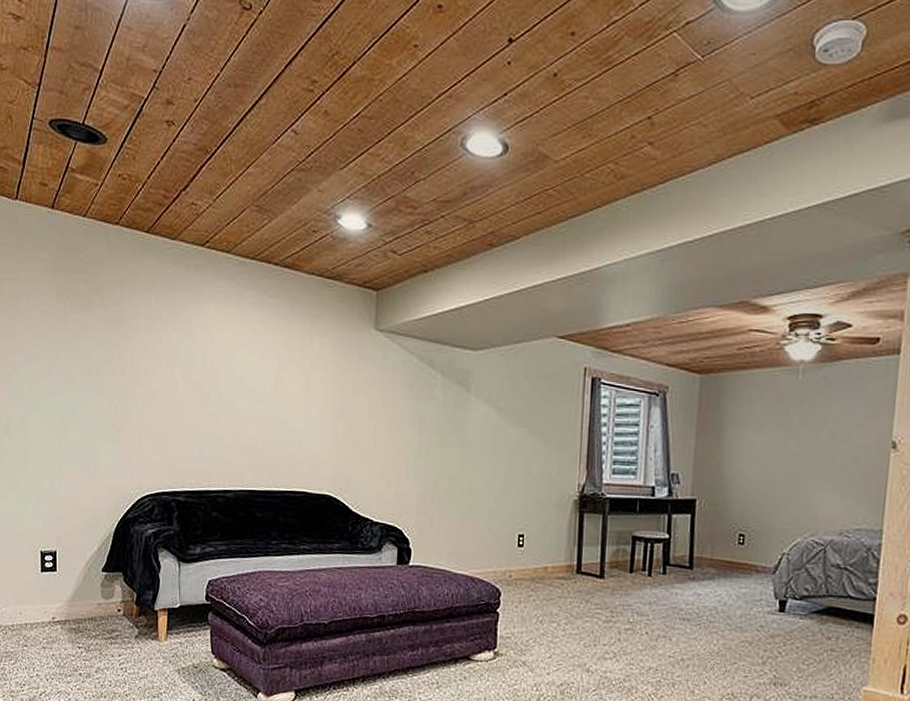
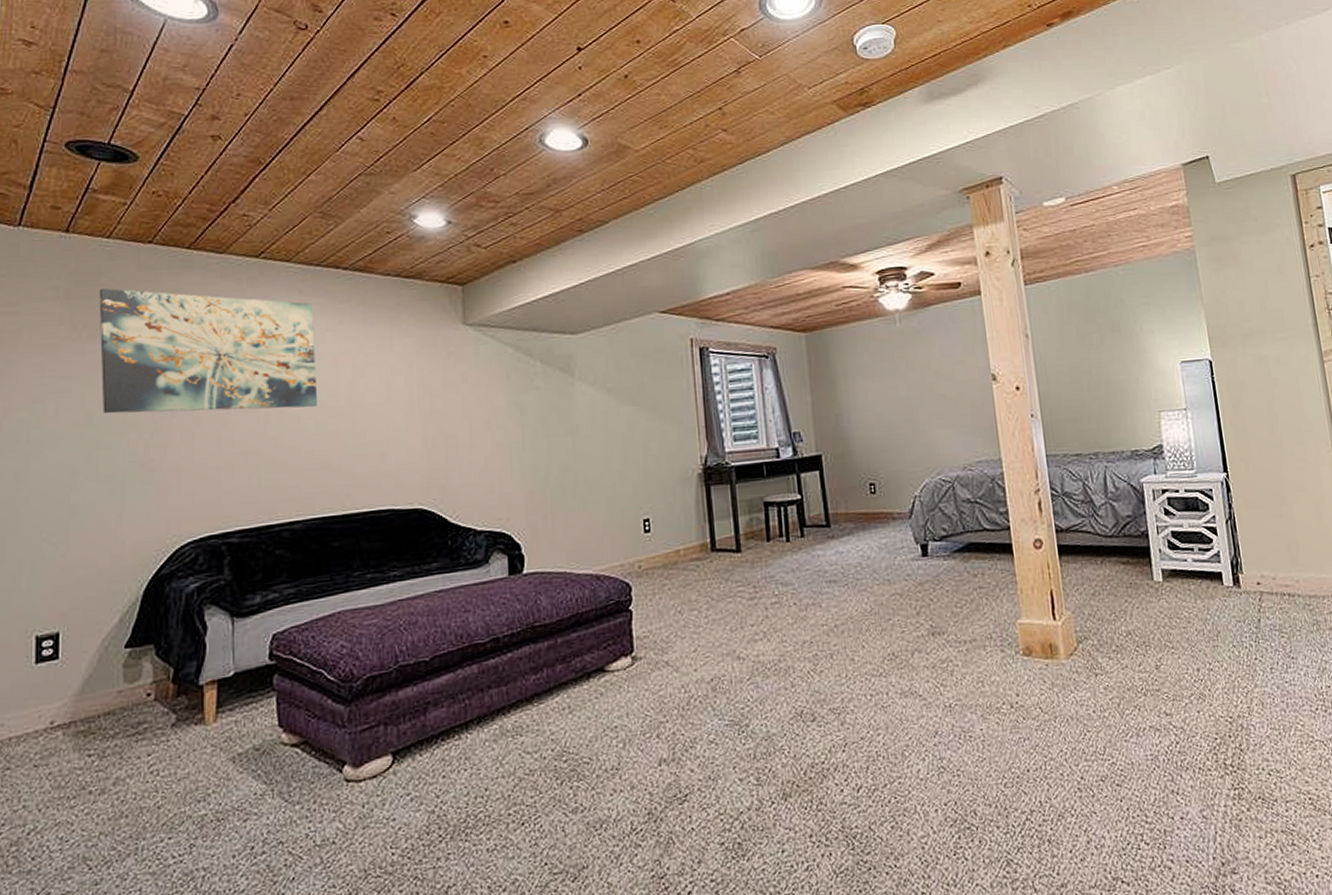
wall art: none [78,263,249,393] -> present [99,287,318,414]

